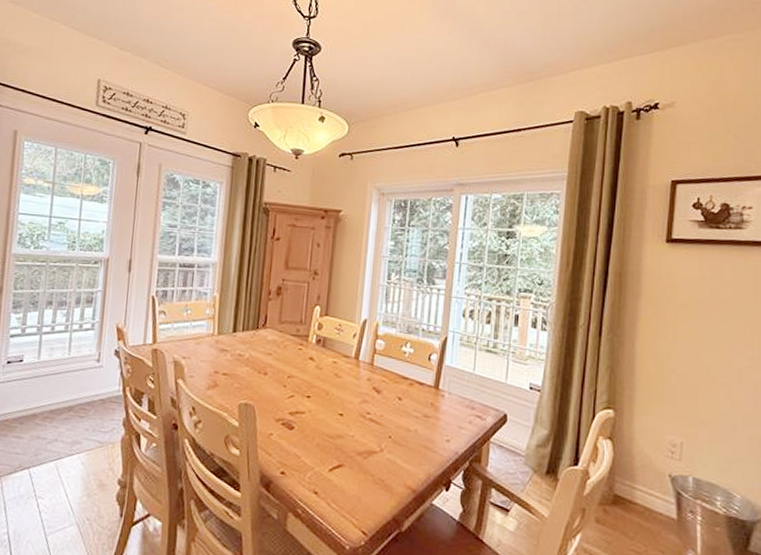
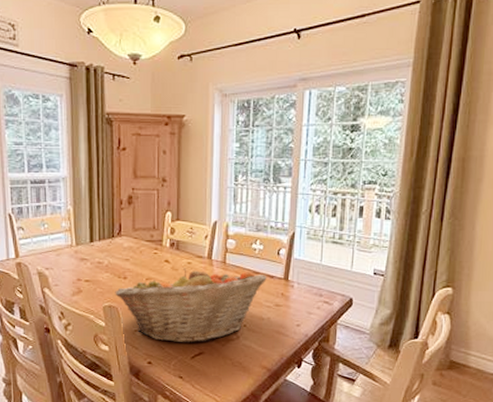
fruit basket: none [253,367,416,453] -> present [115,268,267,343]

